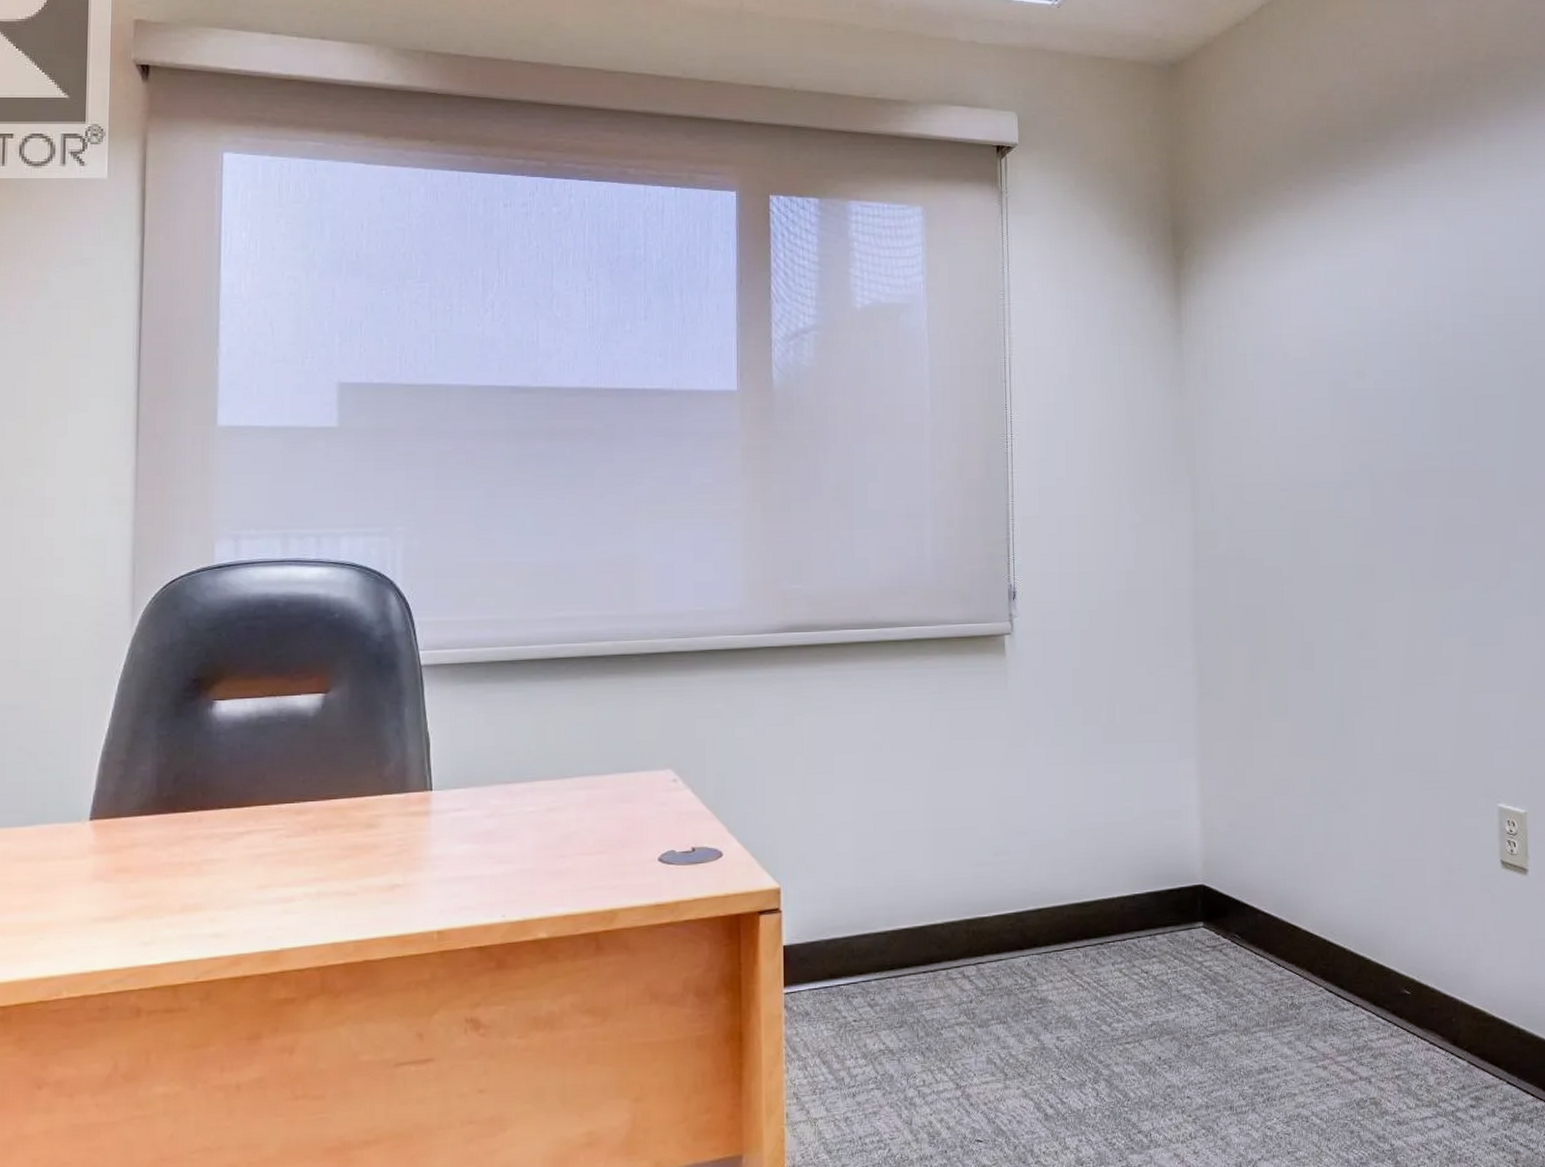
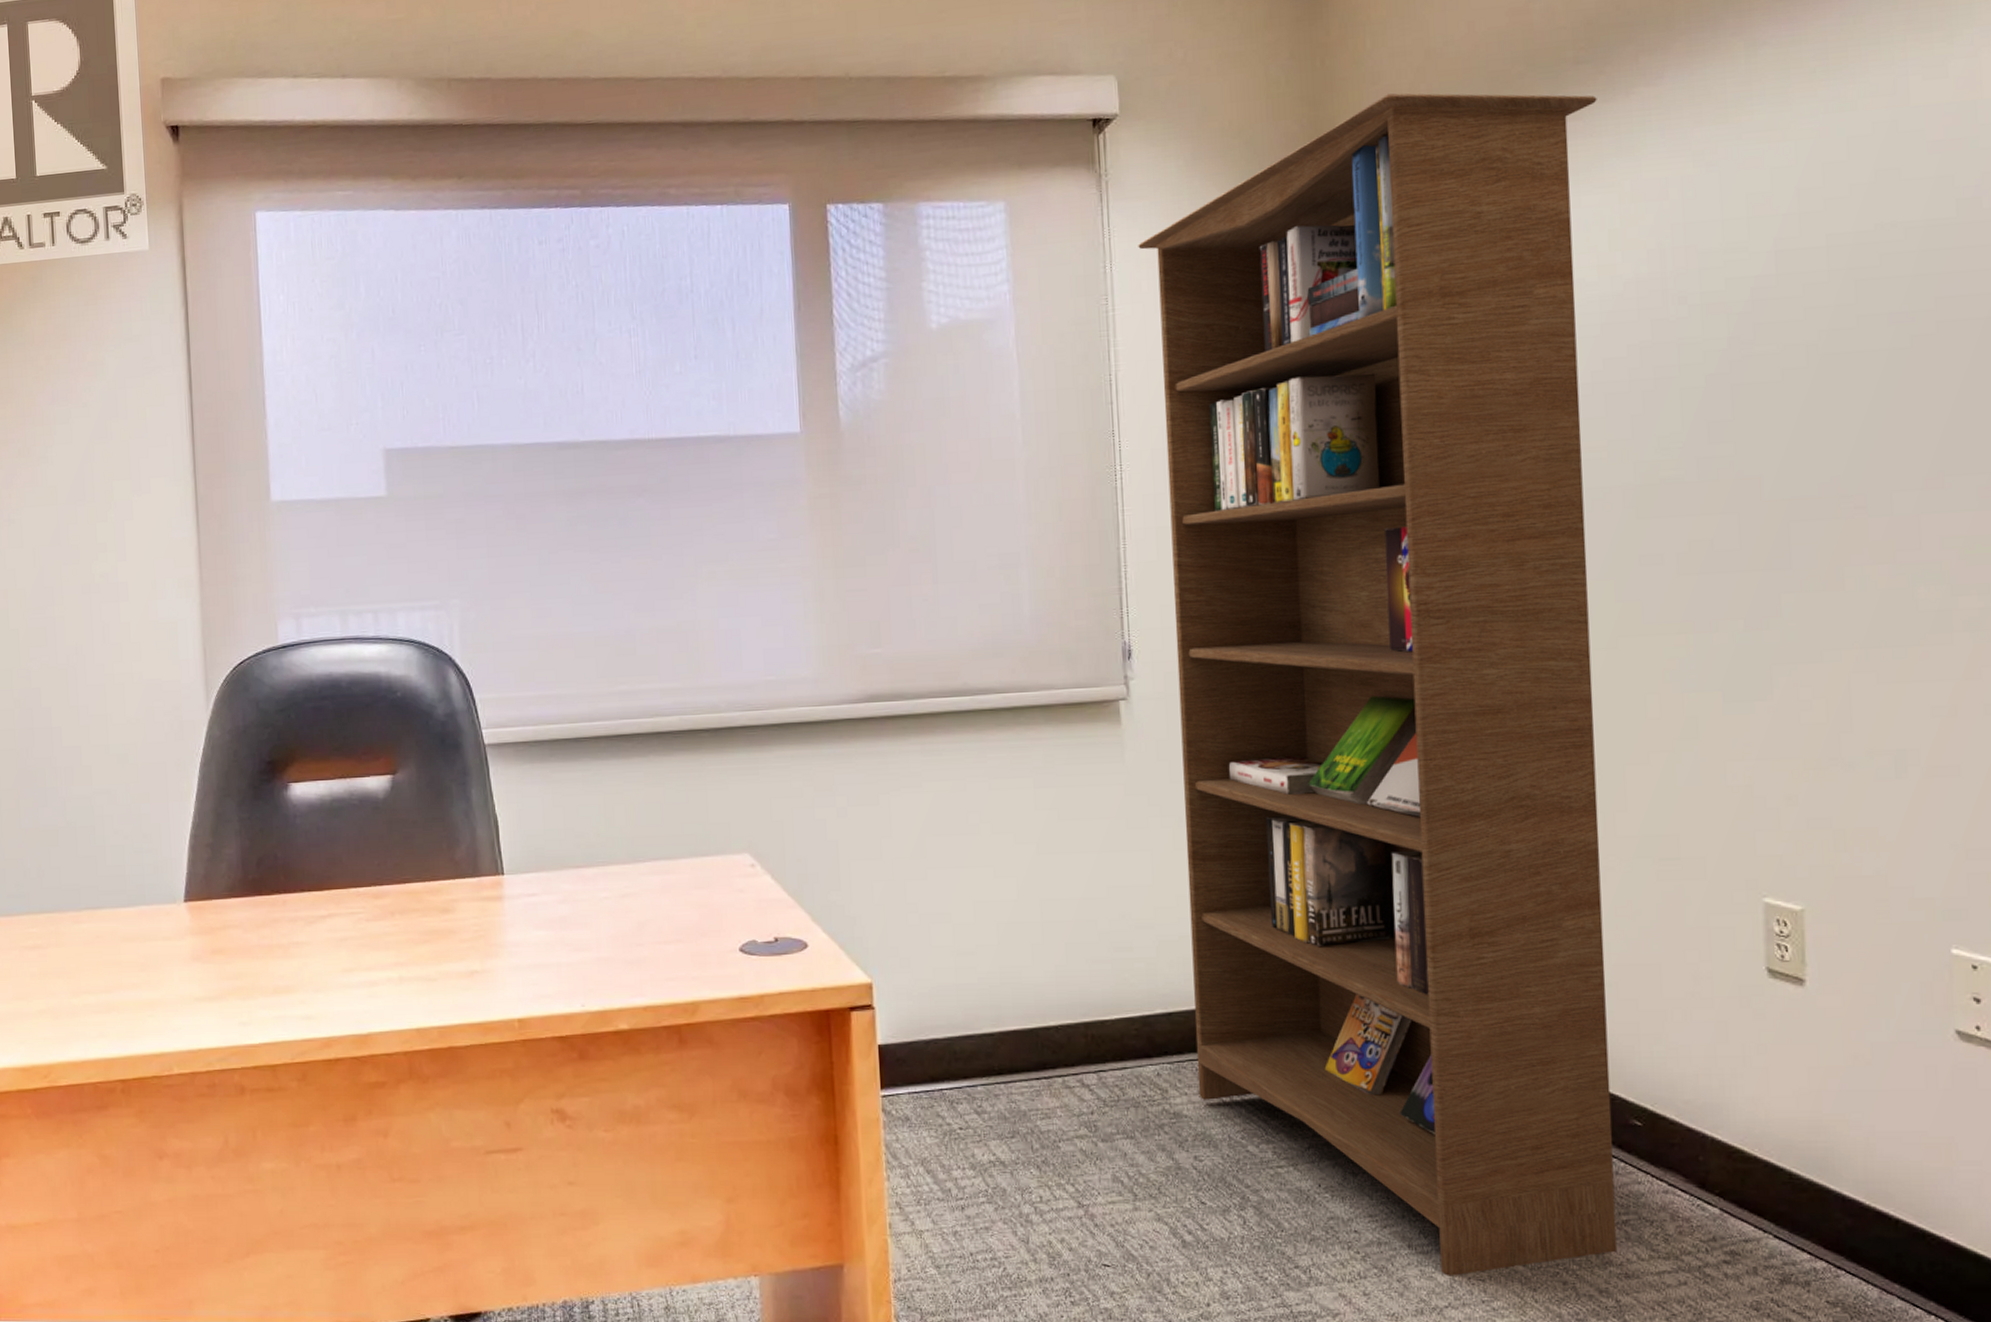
bookcase: none [1030,149,1392,1132] -> present [1138,93,1618,1276]

